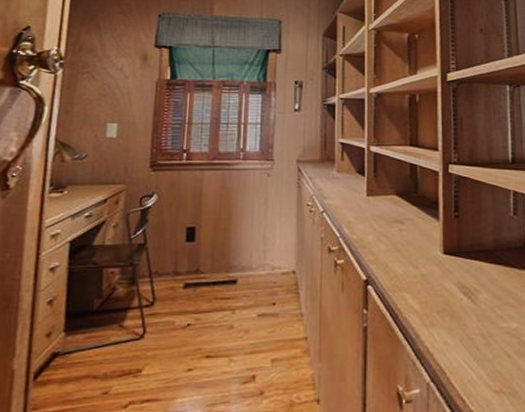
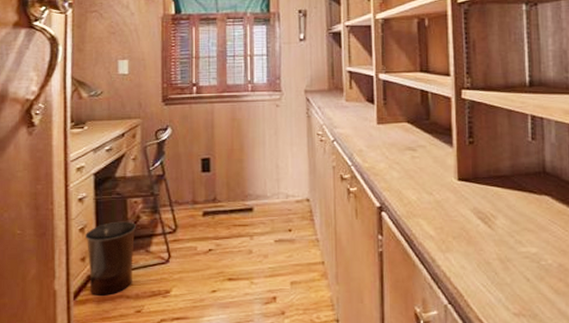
waste bin: none [53,293,112,376] -> present [86,221,137,296]

